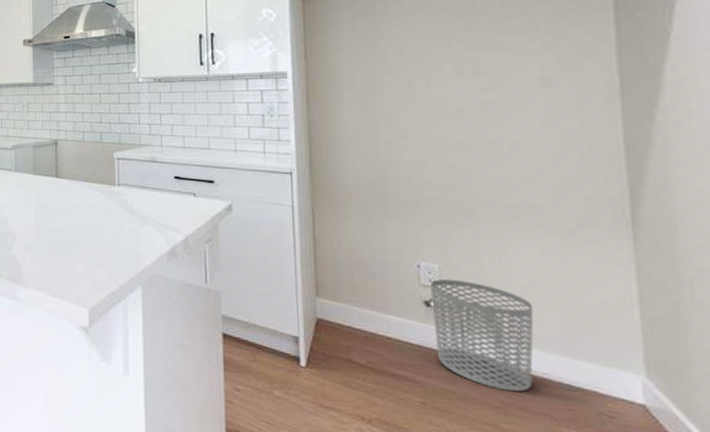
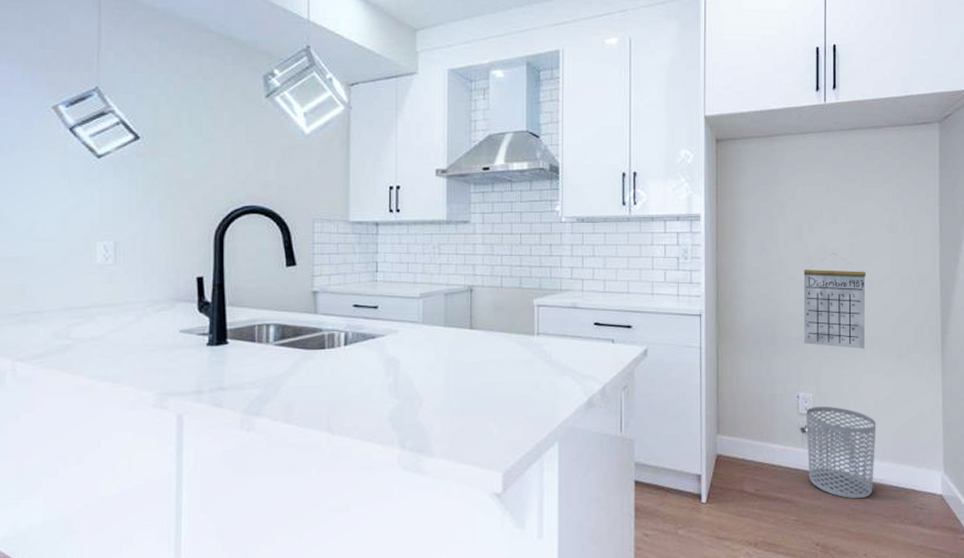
calendar: none [419,110,511,219] -> present [803,253,866,349]

